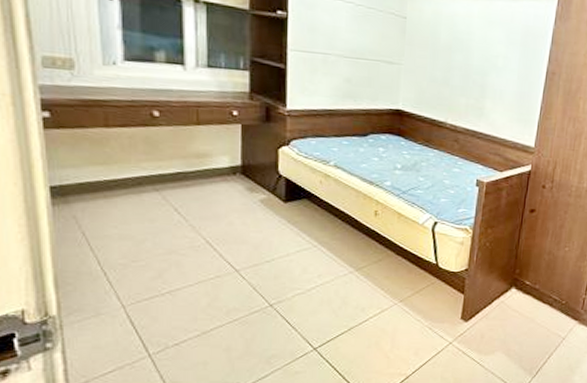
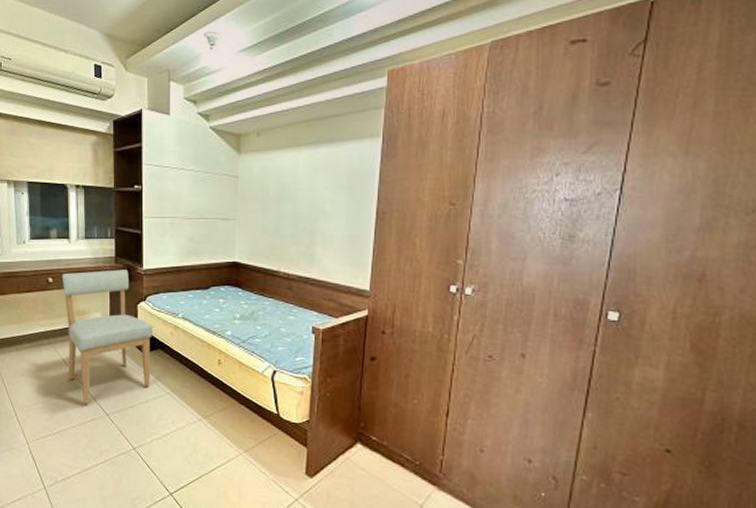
chair: none [173,106,297,261] -> present [62,269,153,405]

